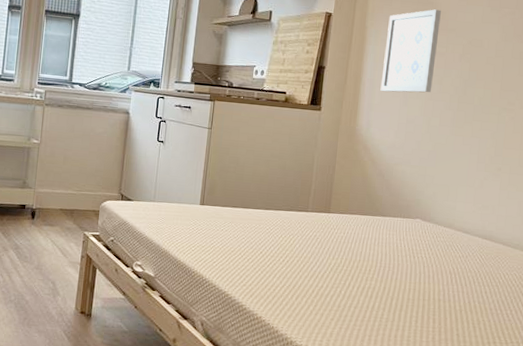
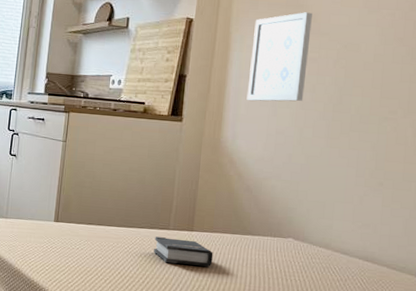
hardback book: none [293,218,348,246] -> present [154,236,213,267]

